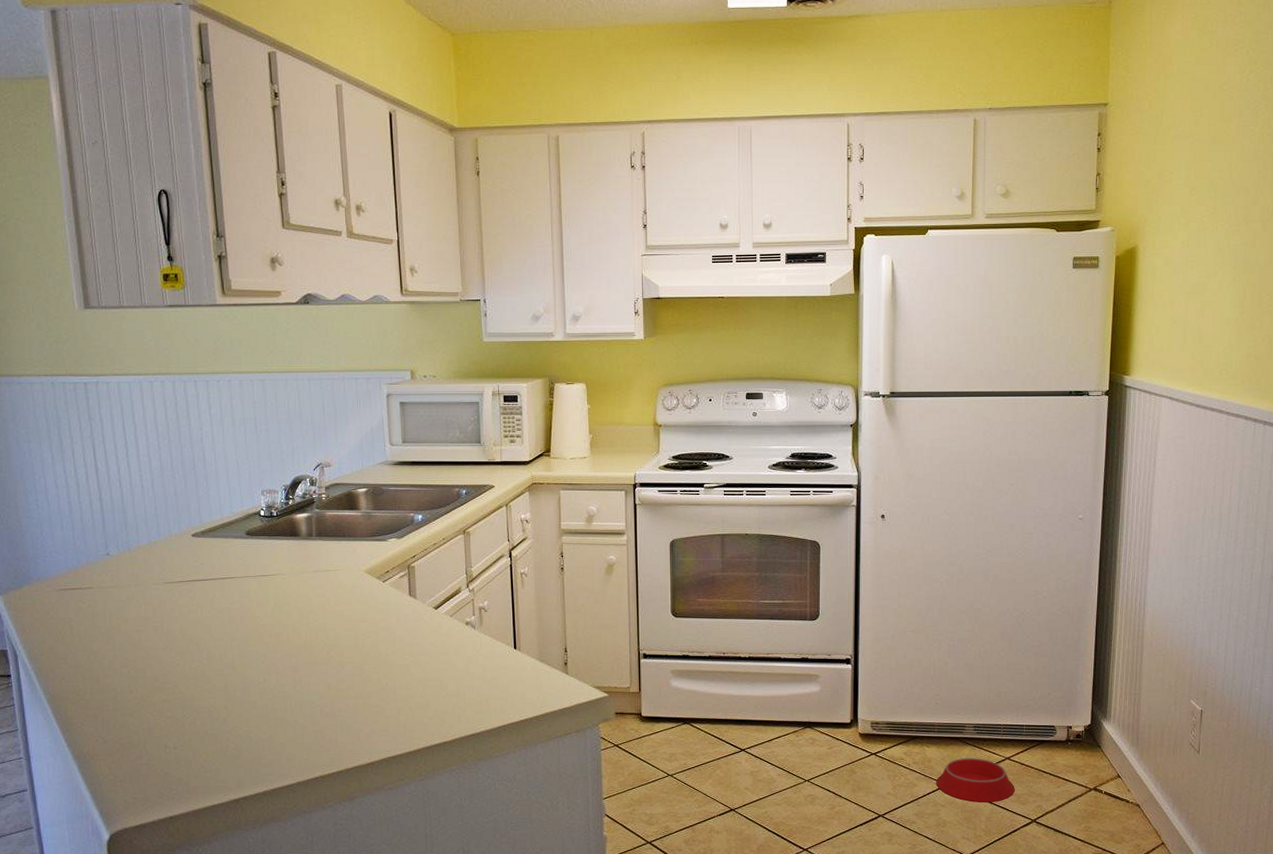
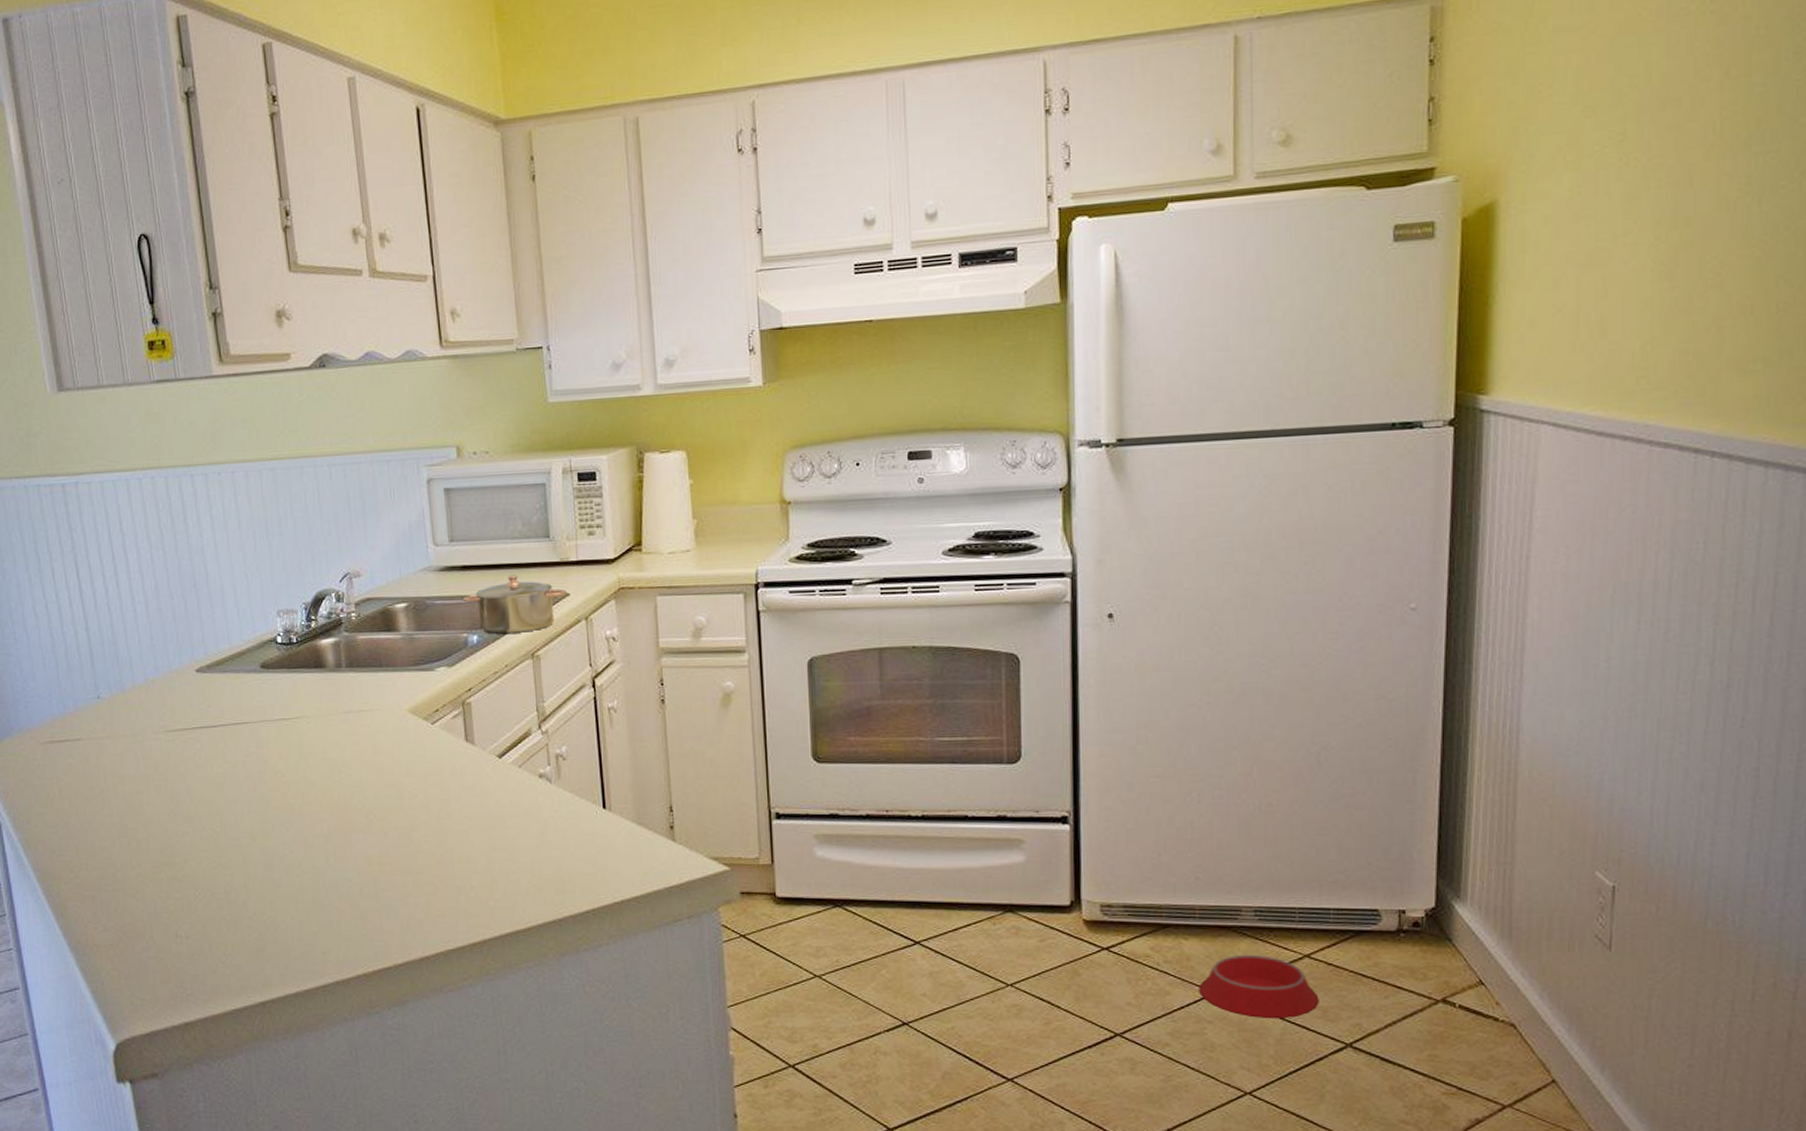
cooking pot: none [411,470,492,514] -> present [462,575,567,634]

